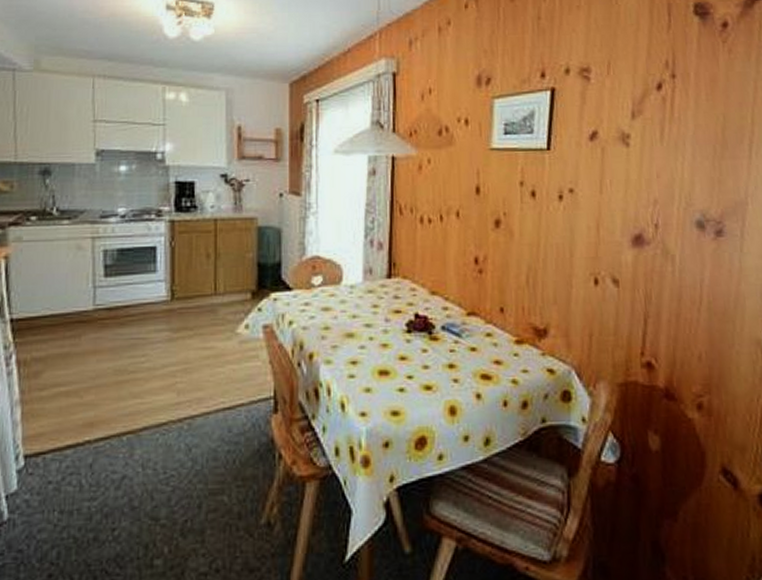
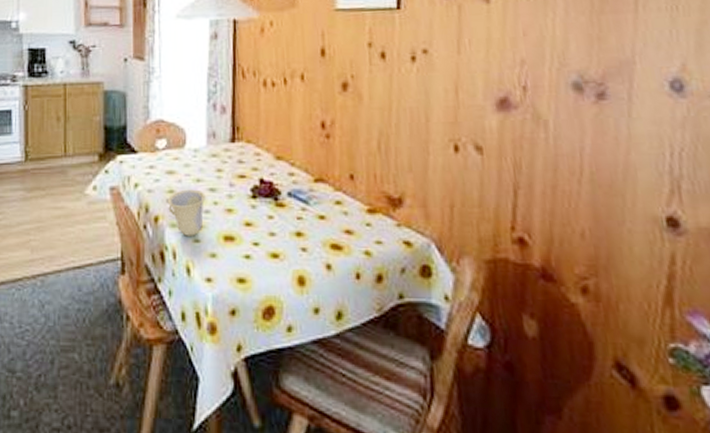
cup: none [322,325,361,372] -> present [167,189,206,236]

